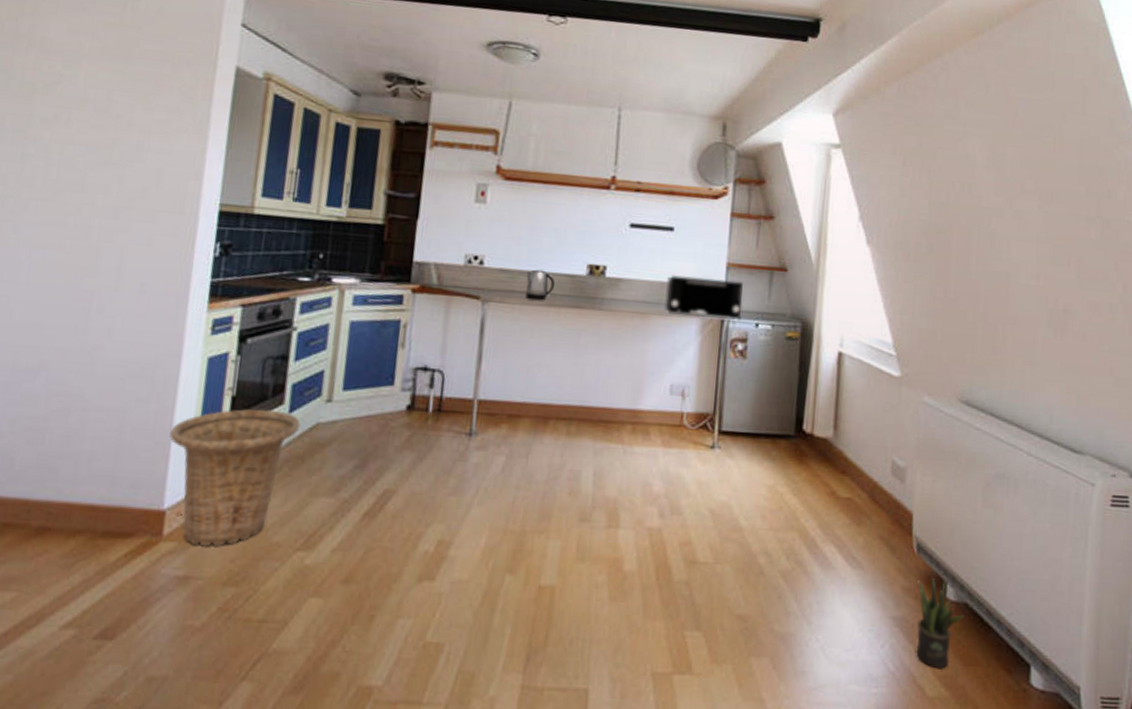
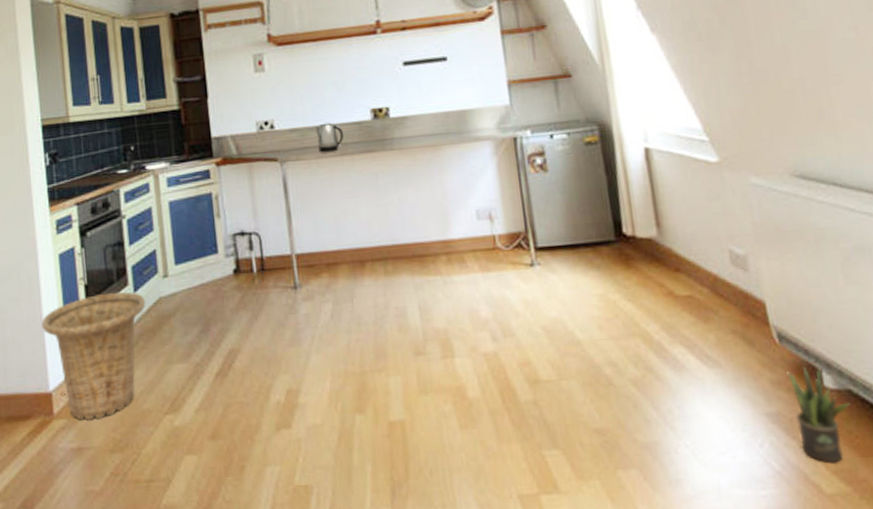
microwave: present [664,275,743,321] -> none [450,96,534,141]

